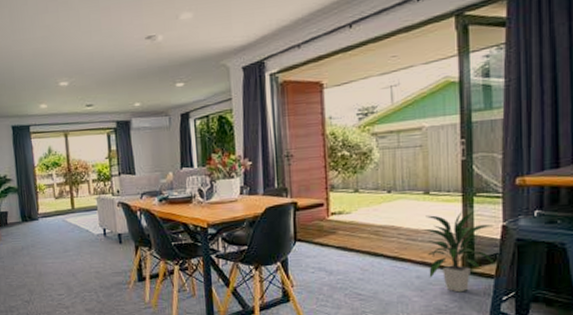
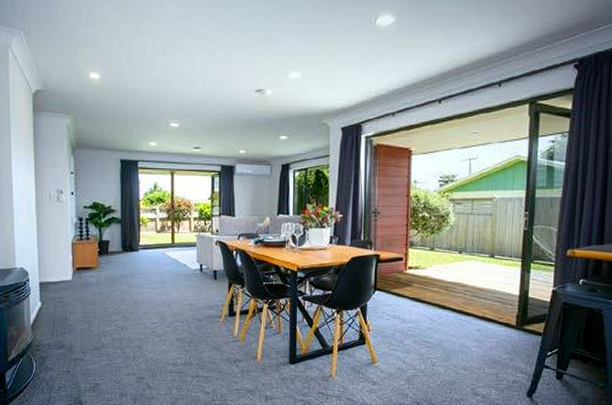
indoor plant: present [421,210,495,293] -> none [485,274,545,346]

